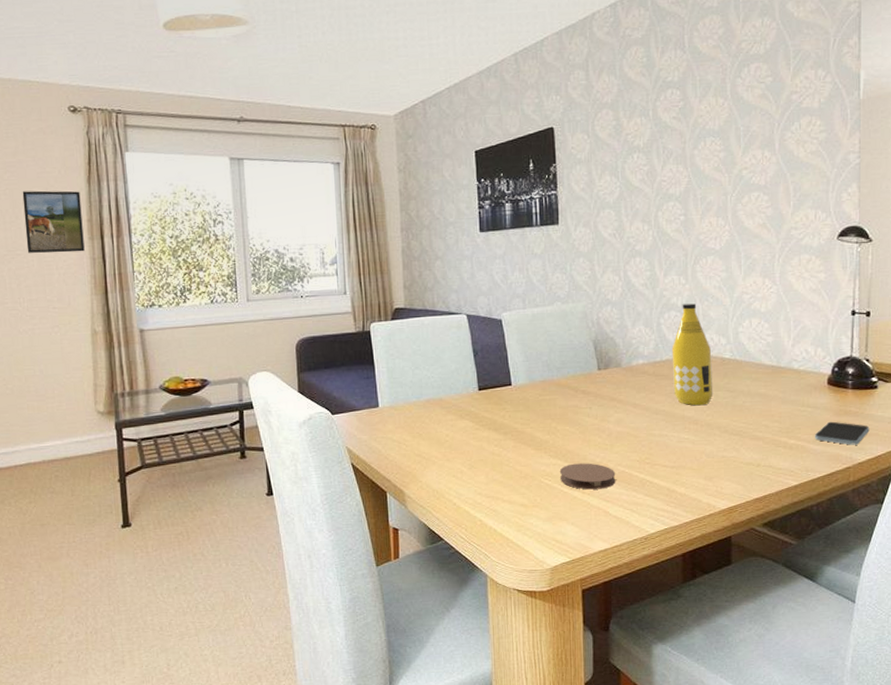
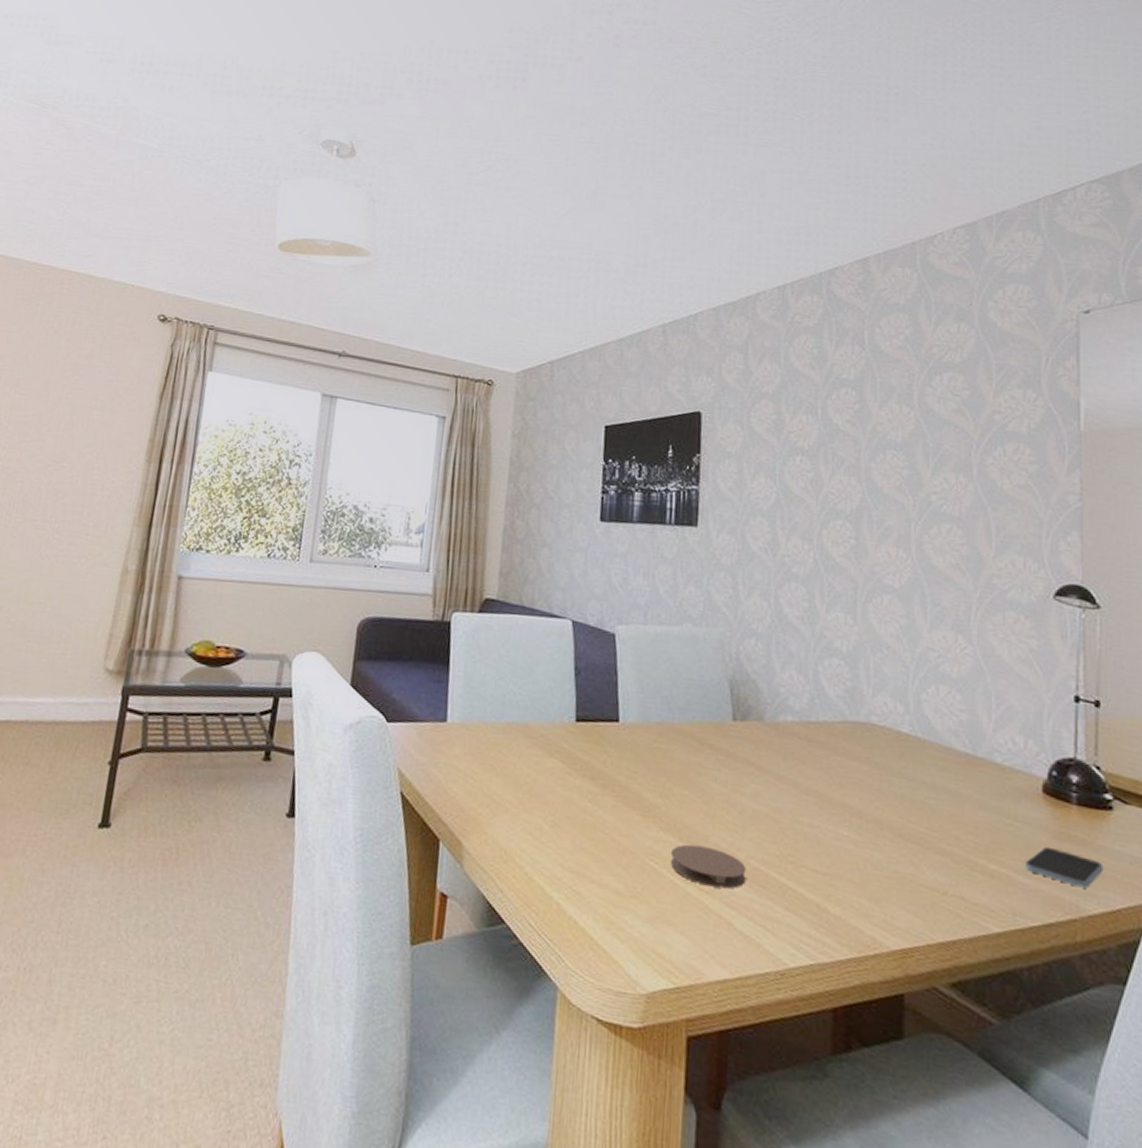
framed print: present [22,190,85,253] -> none [74,398,149,475]
bottle: present [672,303,713,406] -> none [831,651,885,793]

